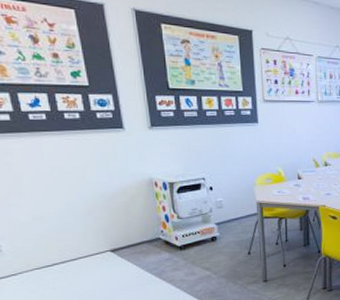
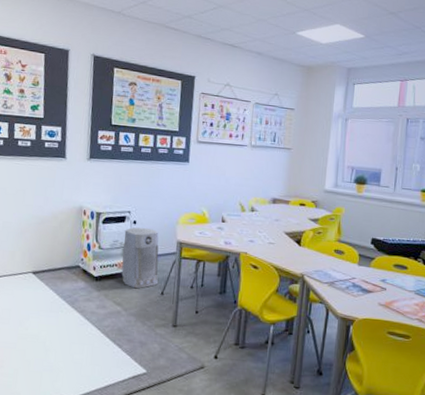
air purifier: none [202,192,243,252] -> present [121,227,159,289]

